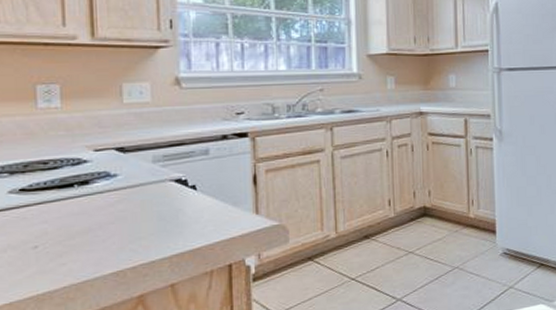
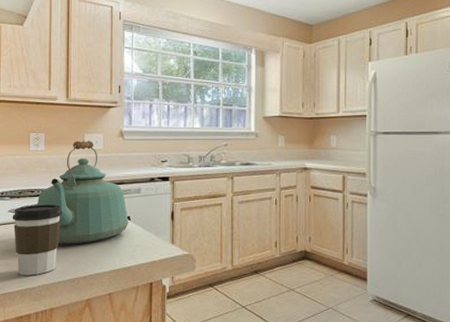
coffee cup: none [16,177,95,276] -> present [13,204,63,276]
kettle: none [53,92,194,231] -> present [36,141,128,245]

